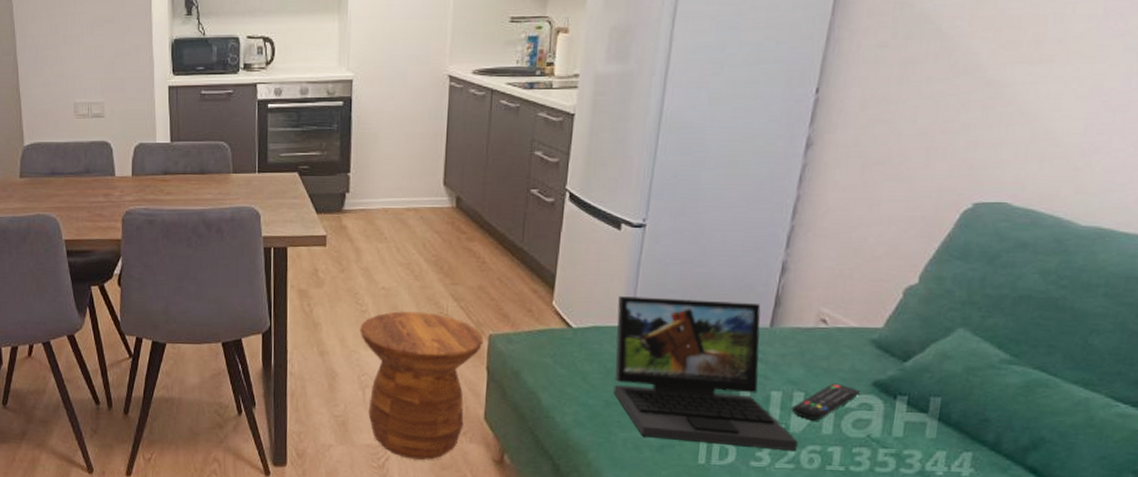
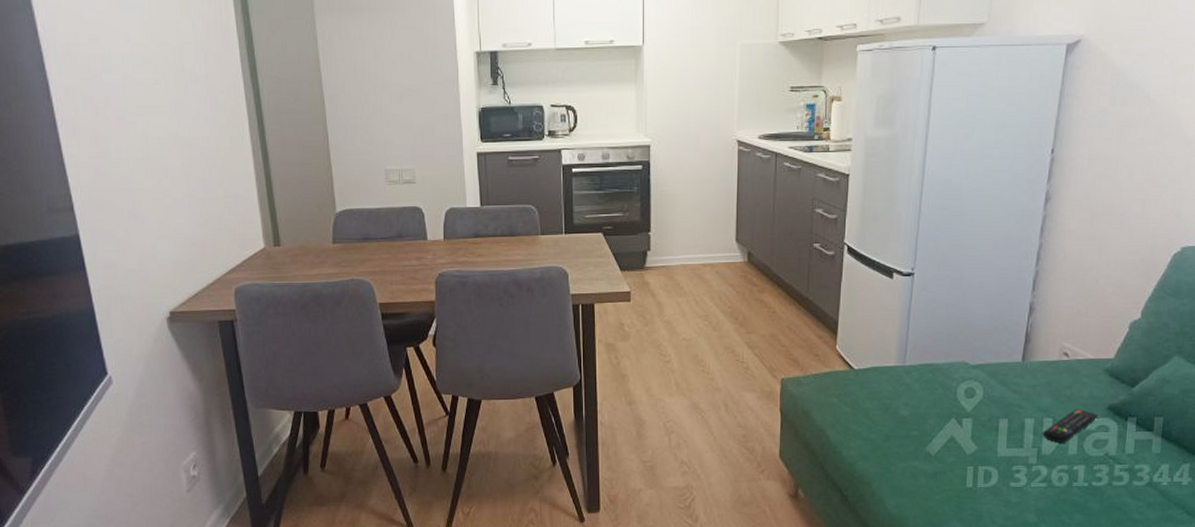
side table: present [359,311,484,460] -> none [664,360,777,498]
laptop: present [614,296,799,451] -> none [892,339,1050,471]

